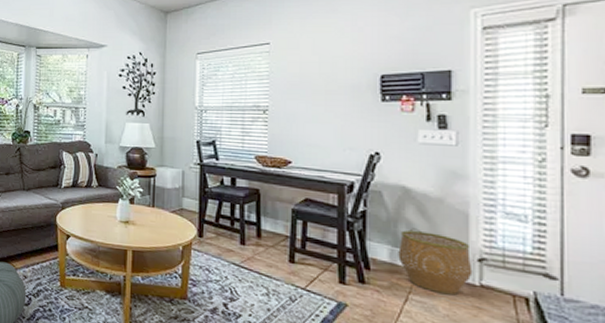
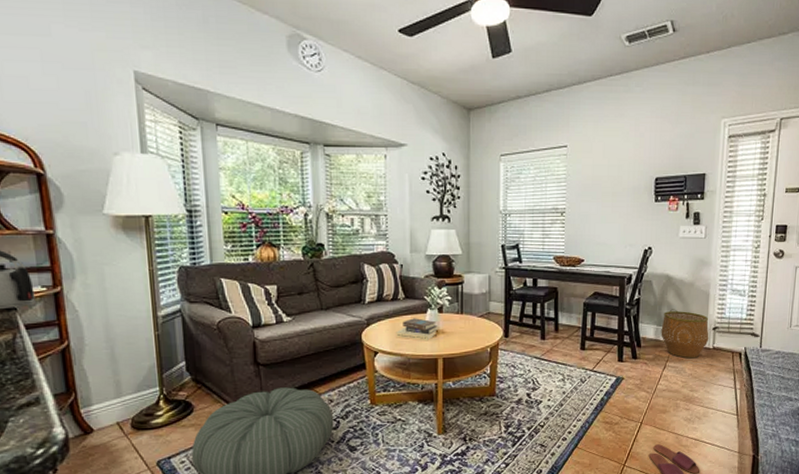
books: none [86,206,129,231] -> present [395,318,438,342]

